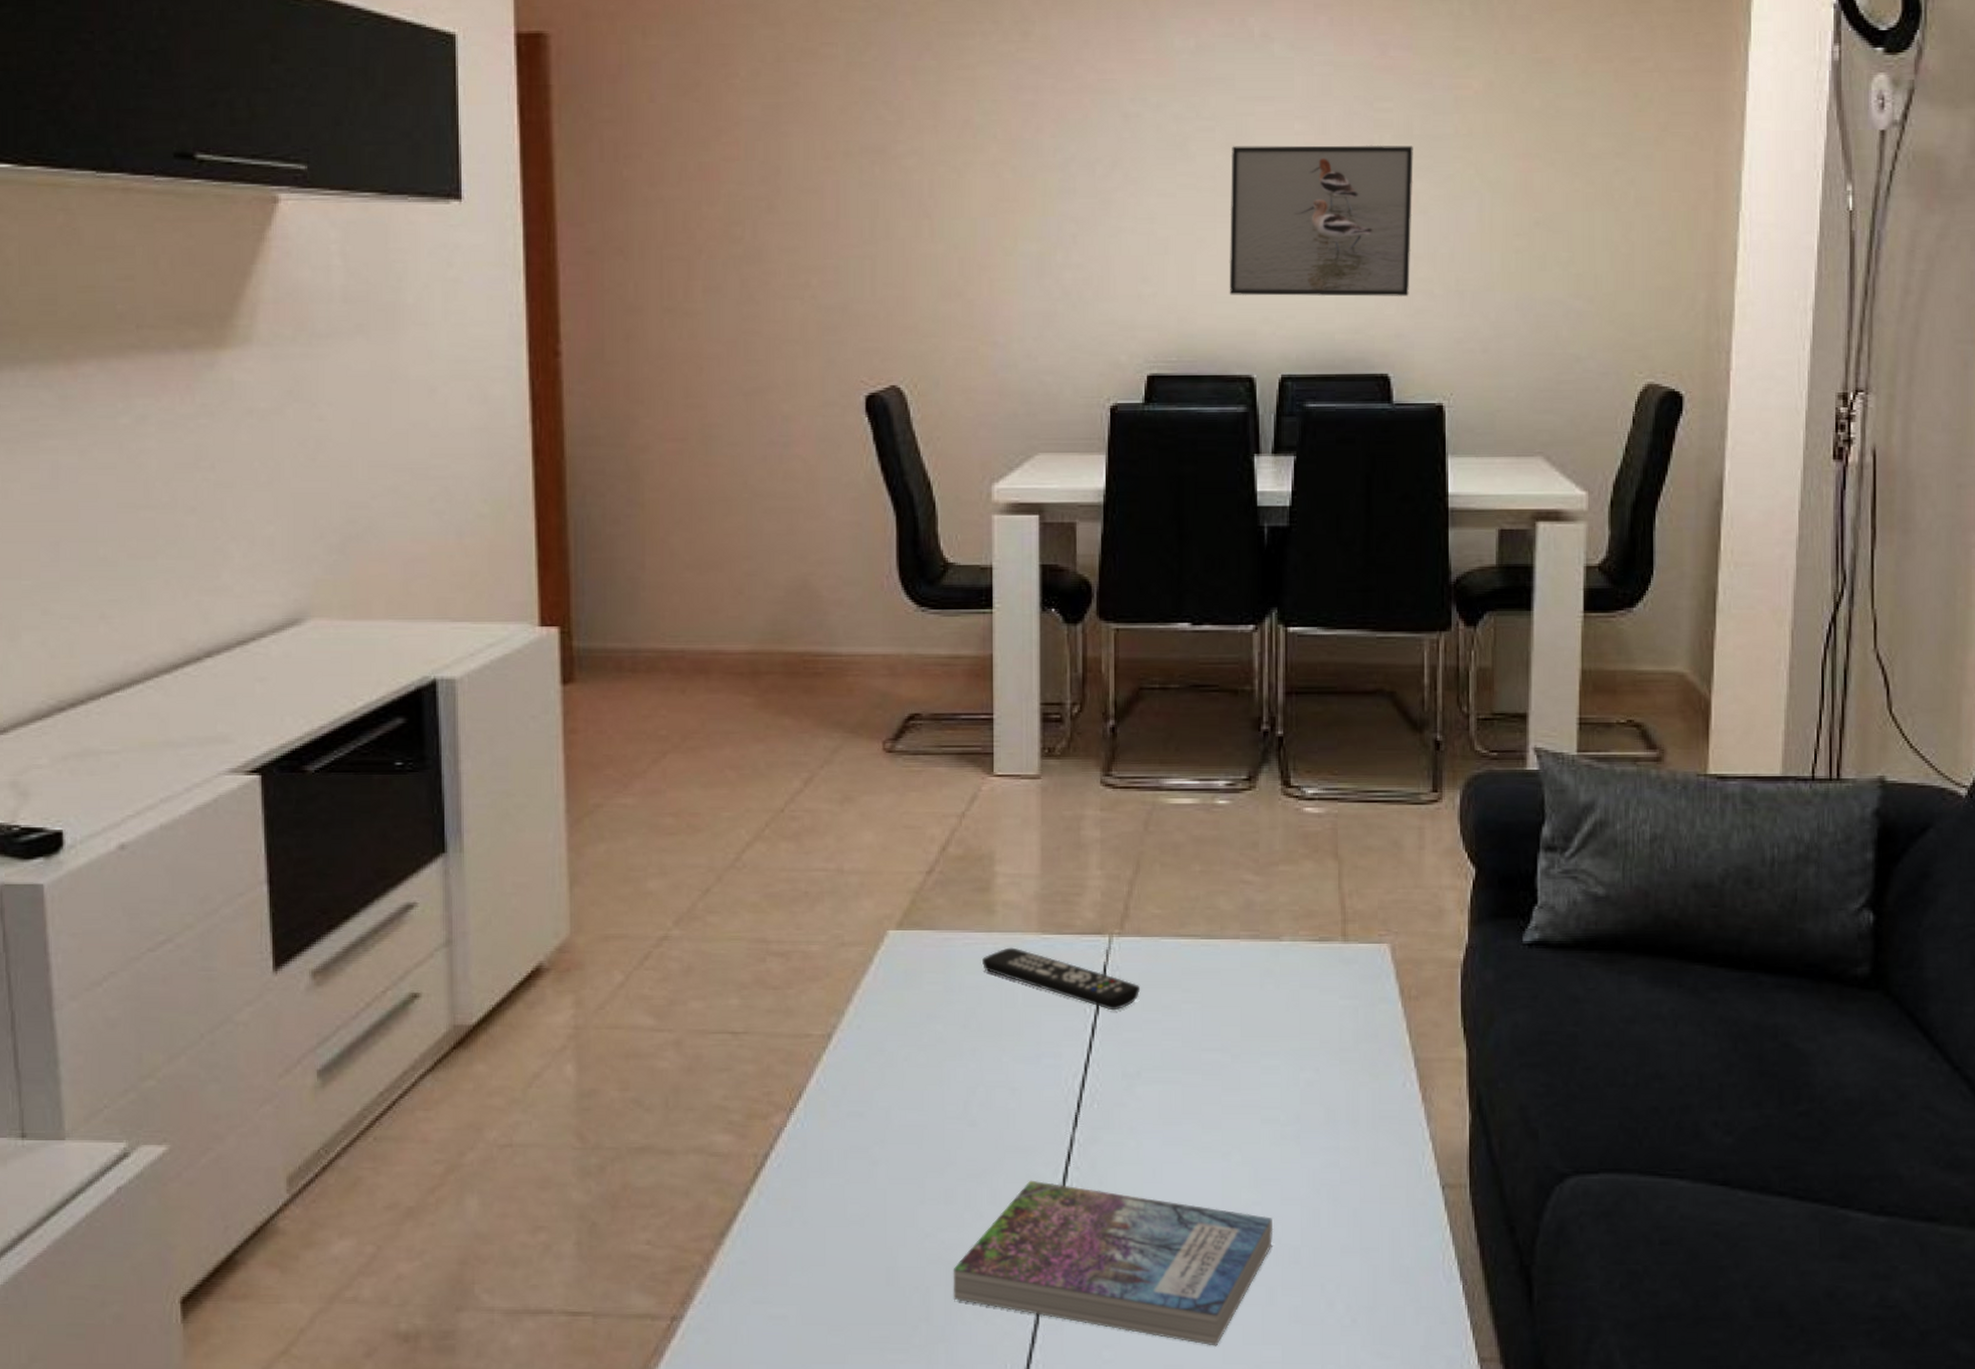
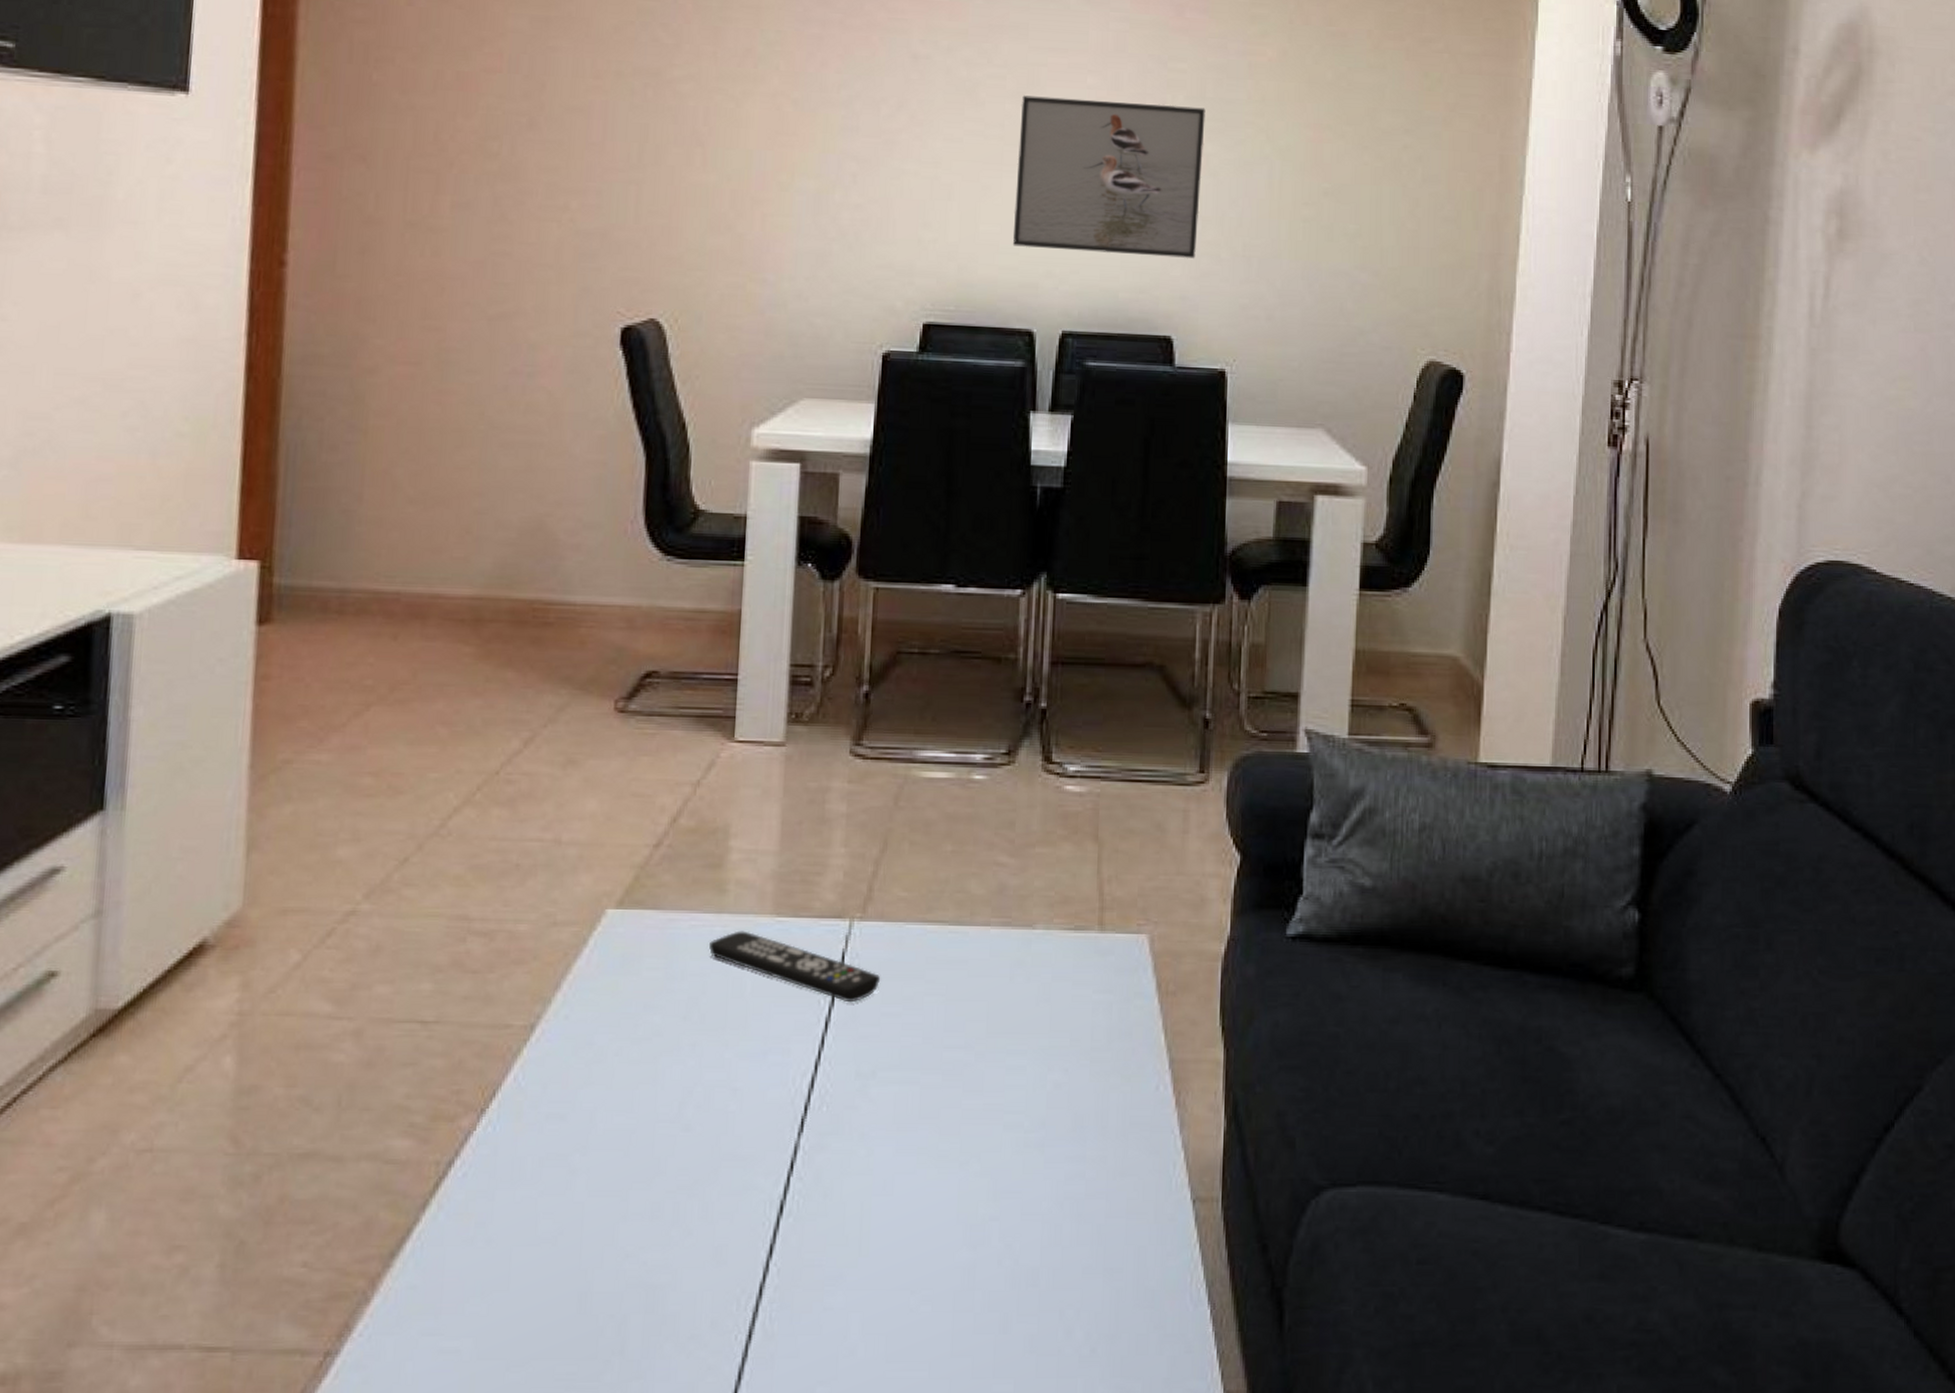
book: present [953,1180,1274,1346] -> none [652,1192,1011,1381]

